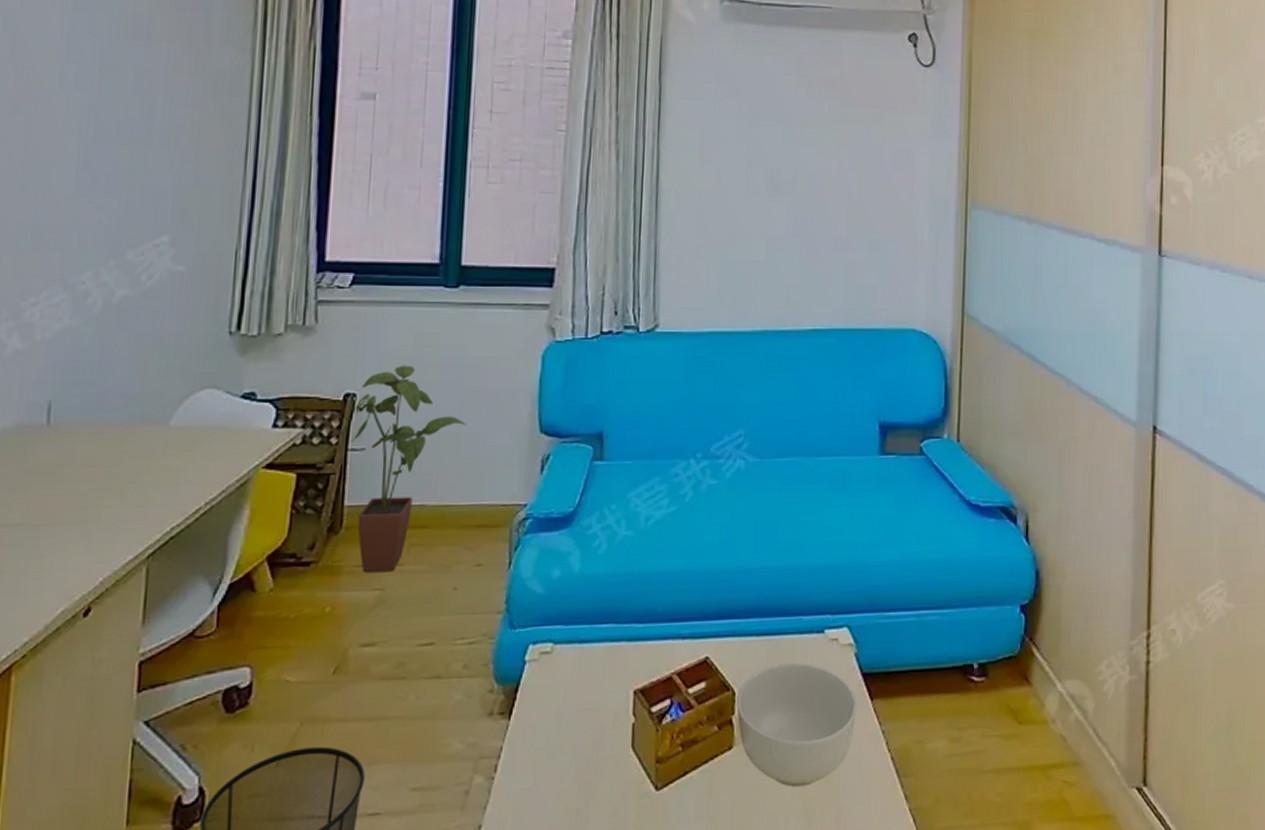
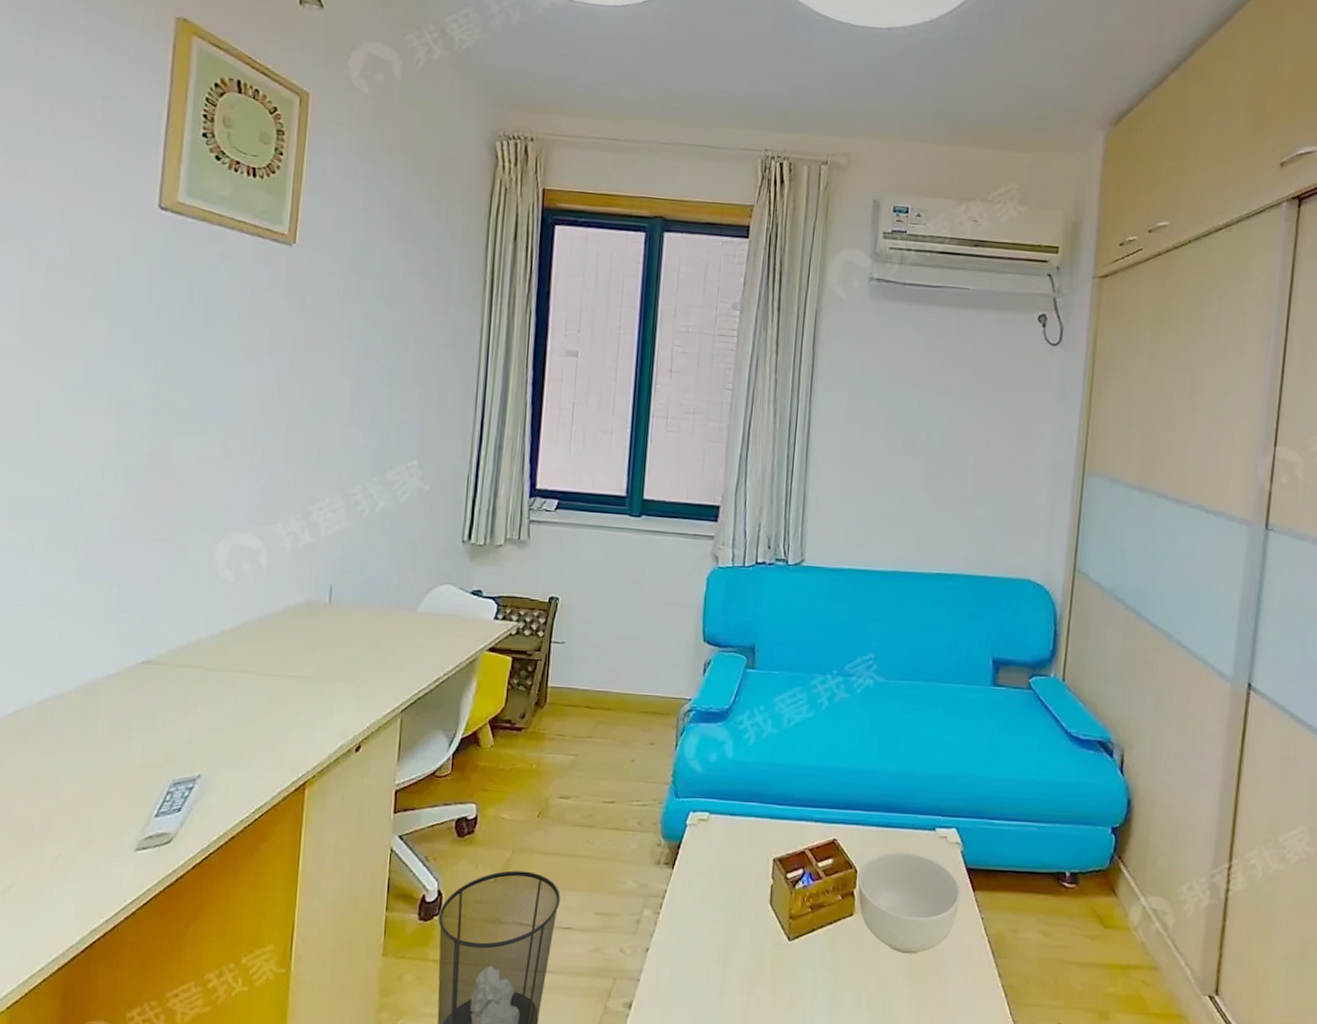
house plant: present [351,365,466,573] -> none [554,577,644,742]

